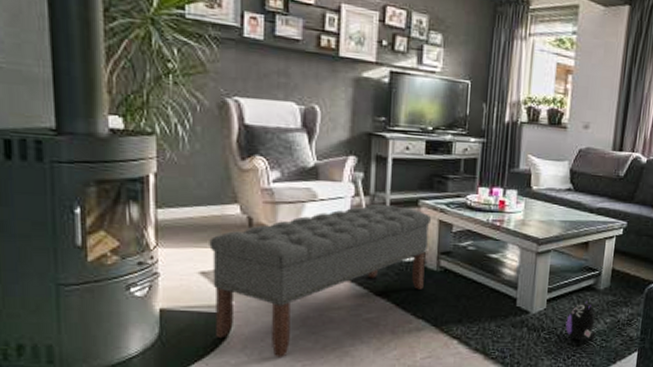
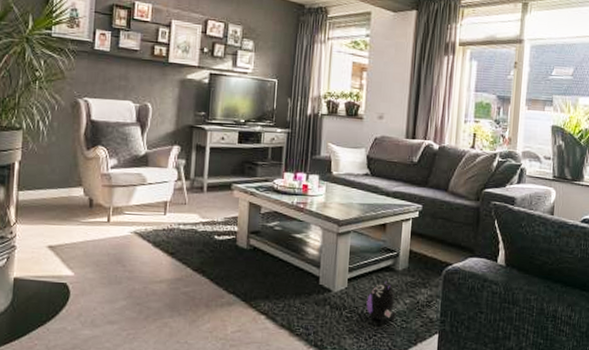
bench: present [209,203,432,357] -> none [57,187,243,326]

